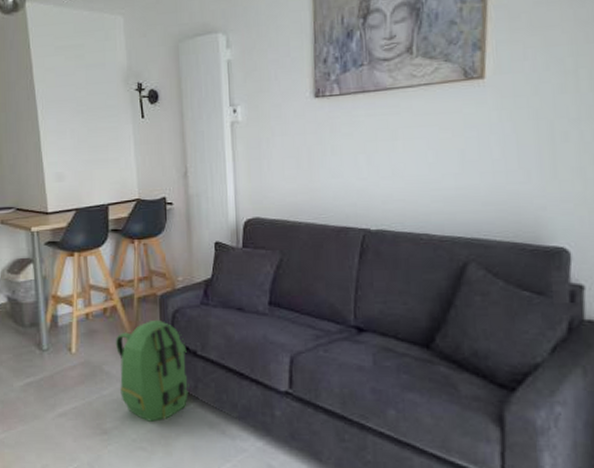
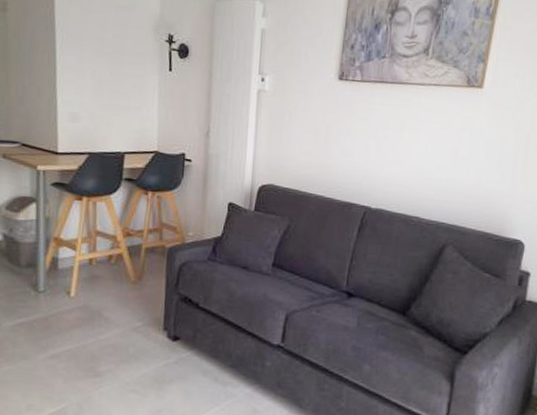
backpack: present [115,319,190,422] -> none [117,270,189,367]

